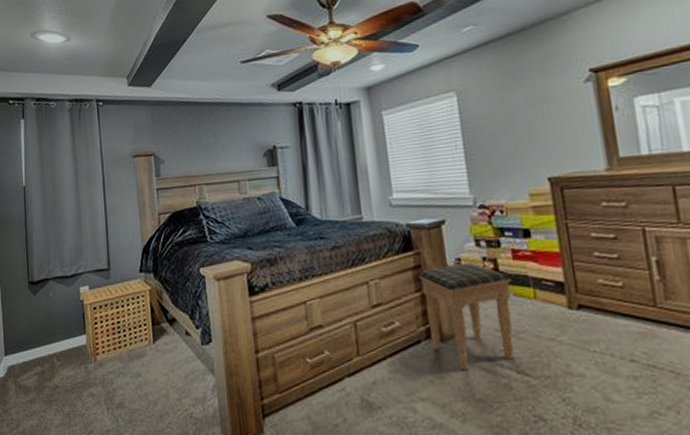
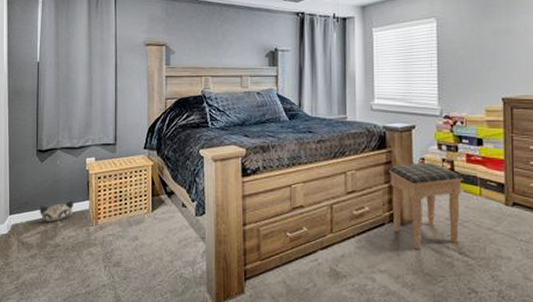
plush toy: none [35,335,71,362] -> present [40,200,74,223]

